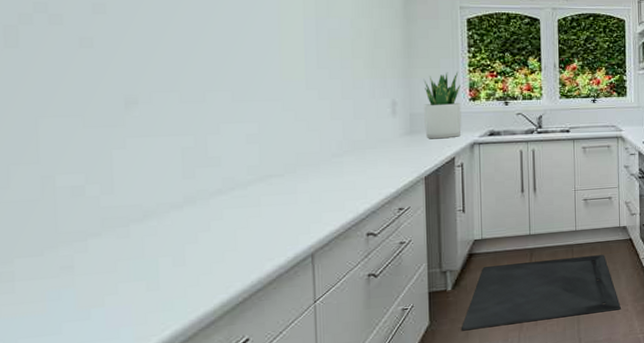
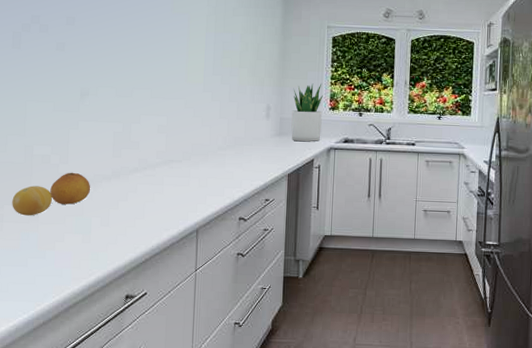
fruit: none [27,227,93,269] -> present [12,186,52,216]
fruit: none [89,204,154,247] -> present [50,172,91,205]
door mat: present [461,254,621,331] -> none [307,261,452,321]

